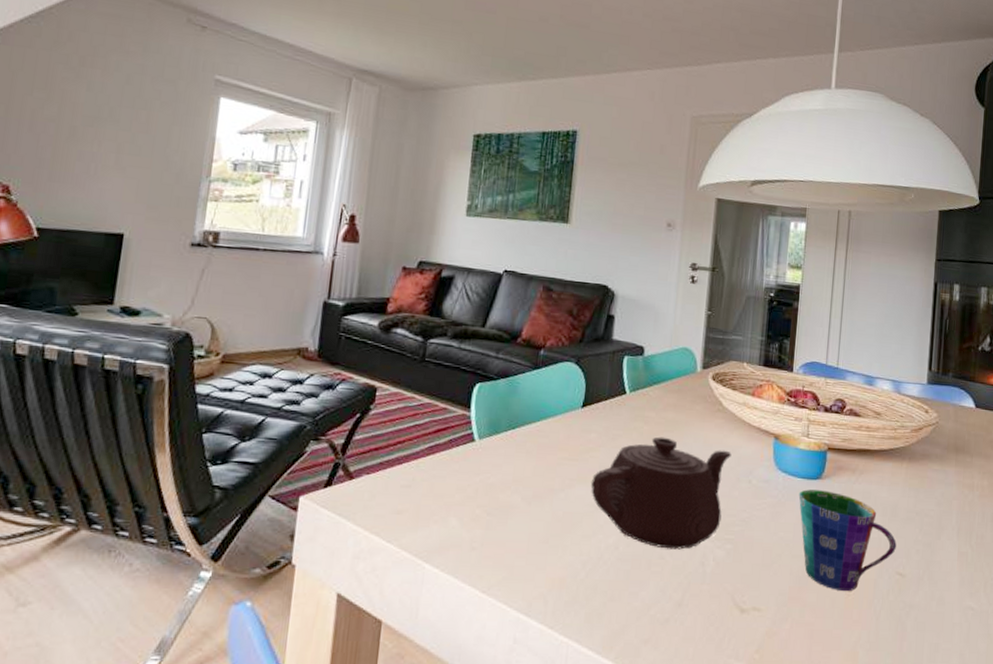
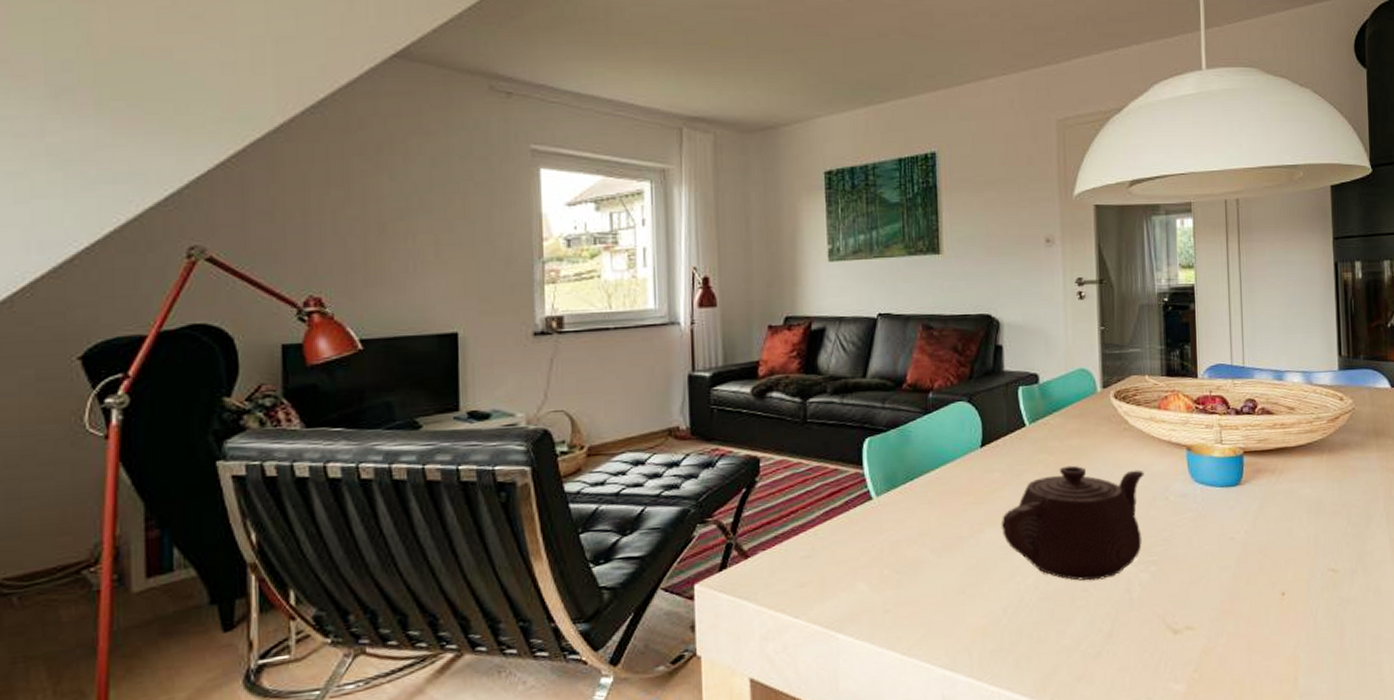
cup: present [798,489,896,592] -> none [1219,496,1326,597]

